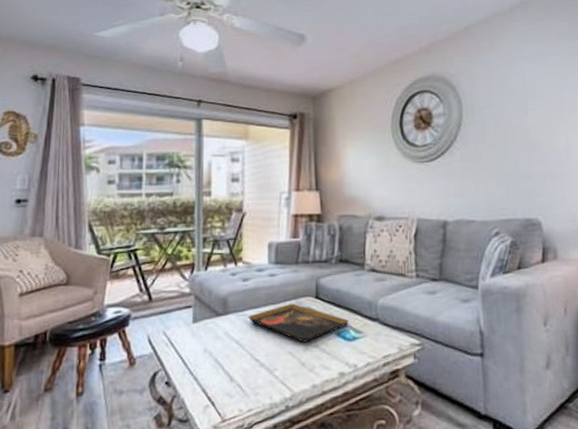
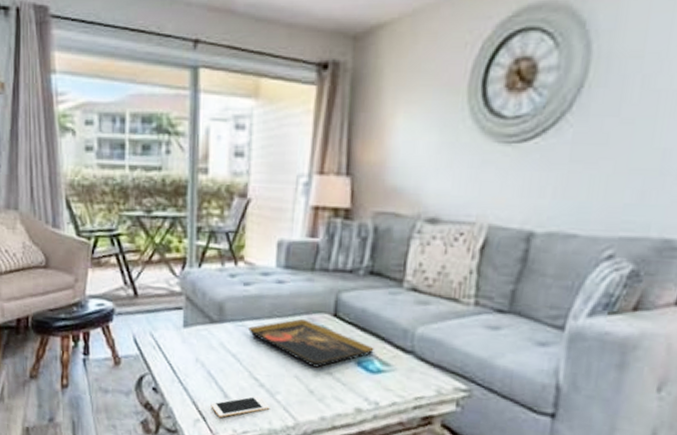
cell phone: none [218,375,270,400] -> present [210,395,270,417]

